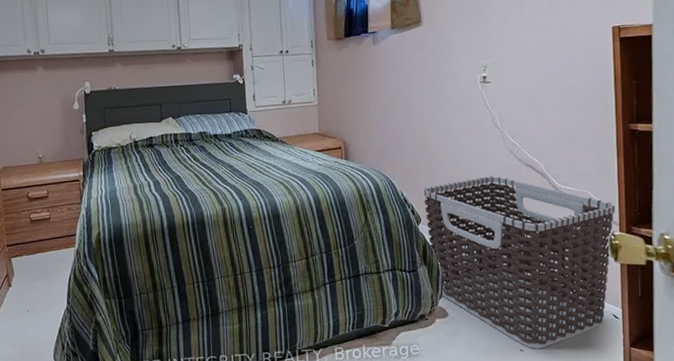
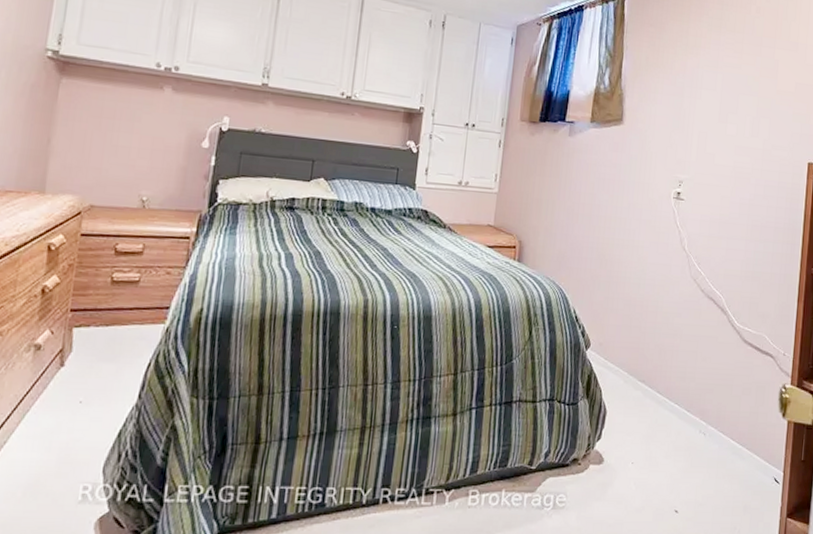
clothes hamper: present [423,176,615,349] -> none [595,303,790,511]

